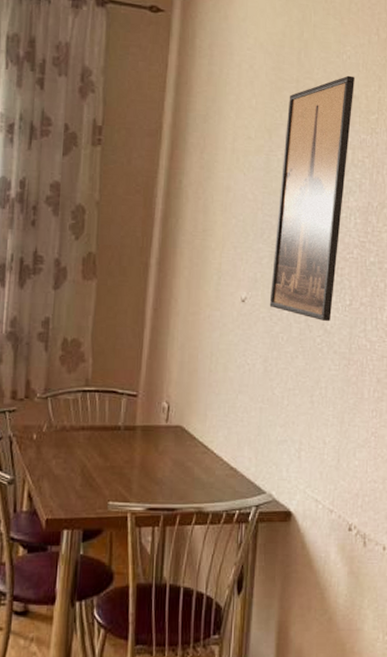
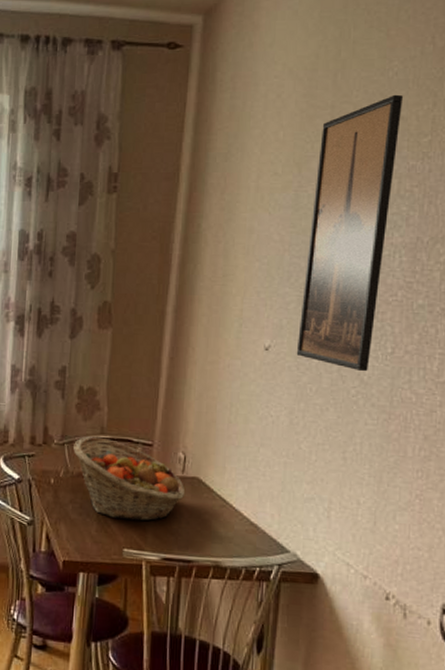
fruit basket: none [57,389,169,473] -> present [73,436,185,522]

